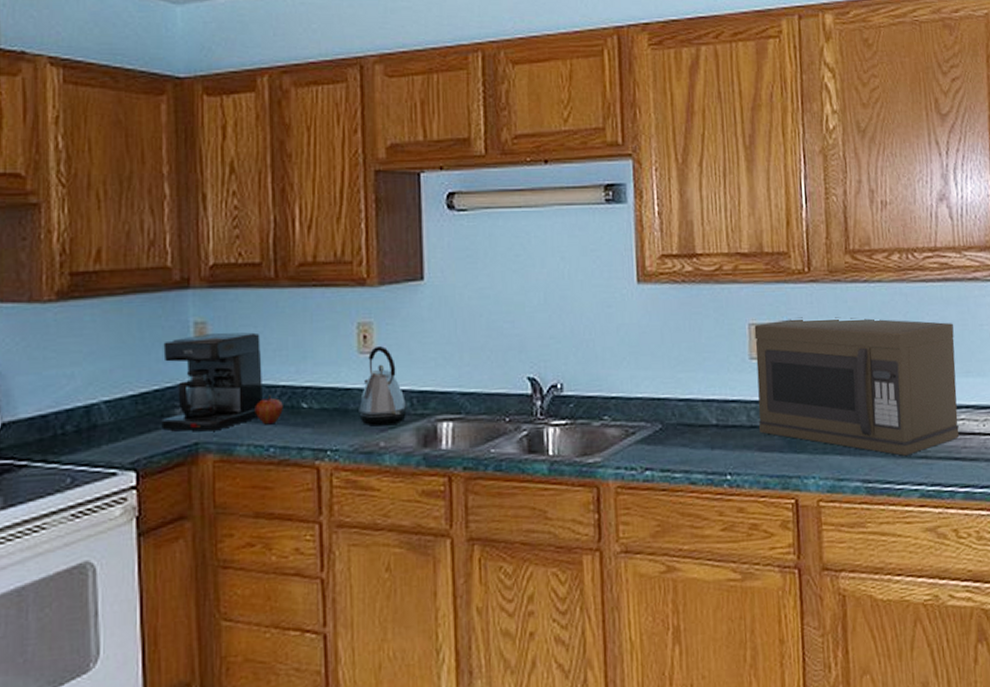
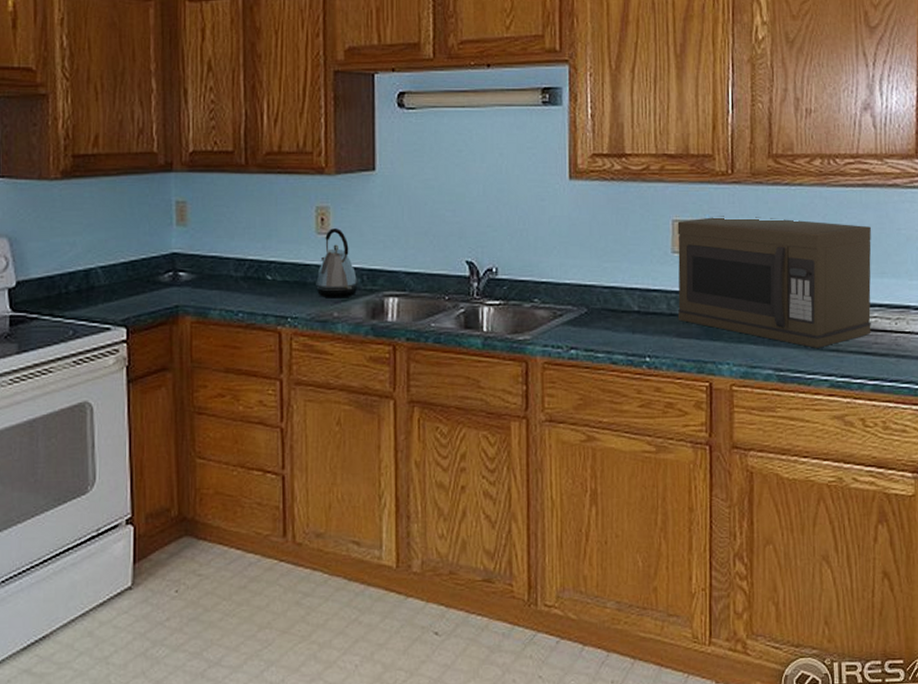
coffee maker: present [161,332,264,432] -> none [148,211,234,296]
fruit: present [255,395,283,425] -> none [226,268,251,293]

